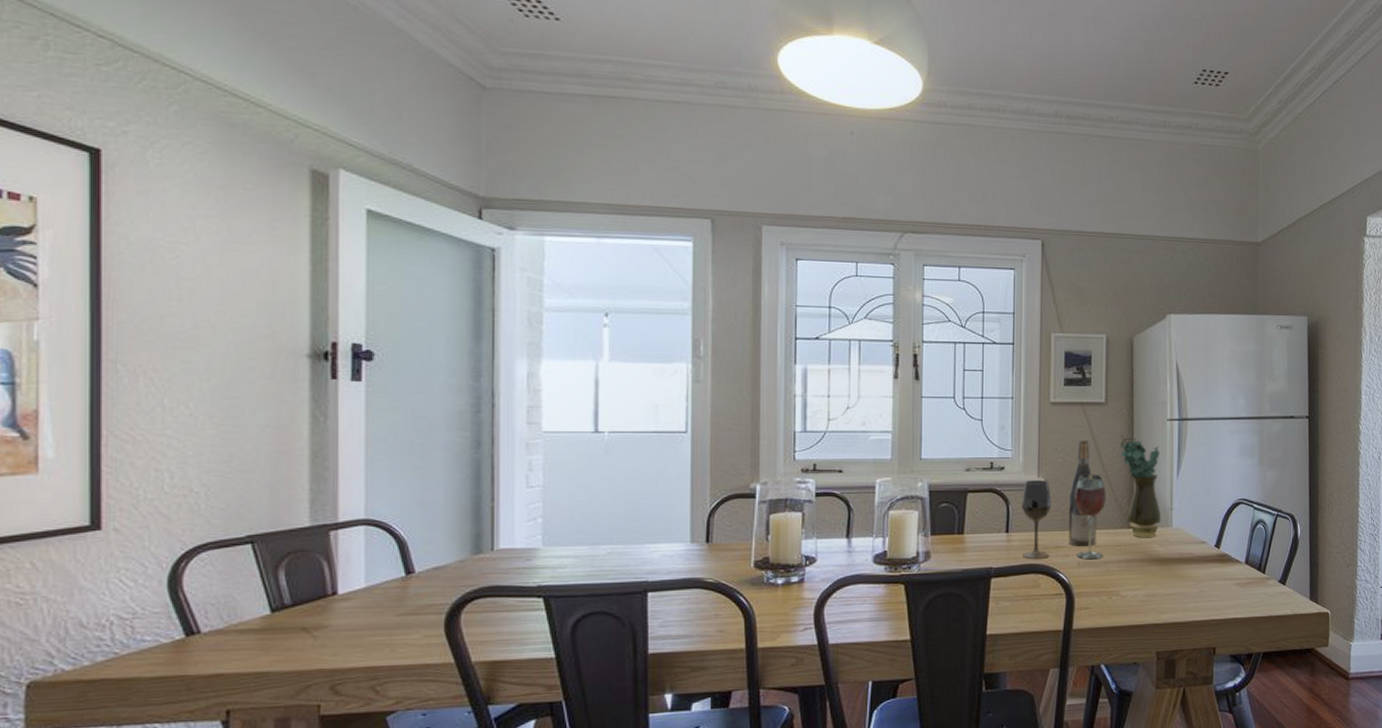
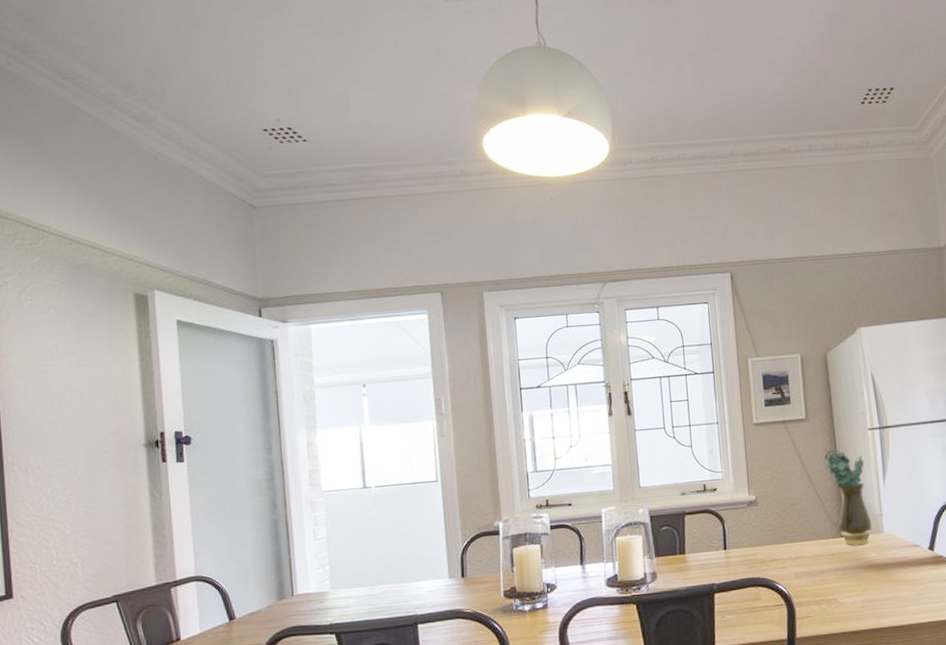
wine glass: present [1021,480,1052,560] -> none [735,498,767,574]
wine bottle: present [1068,440,1097,546] -> none [779,456,811,558]
wineglass: present [1075,474,1106,560] -> none [785,487,819,571]

